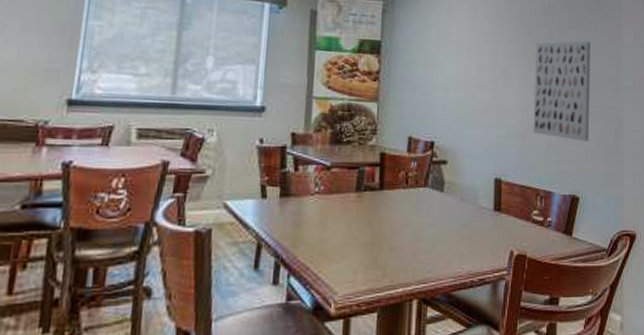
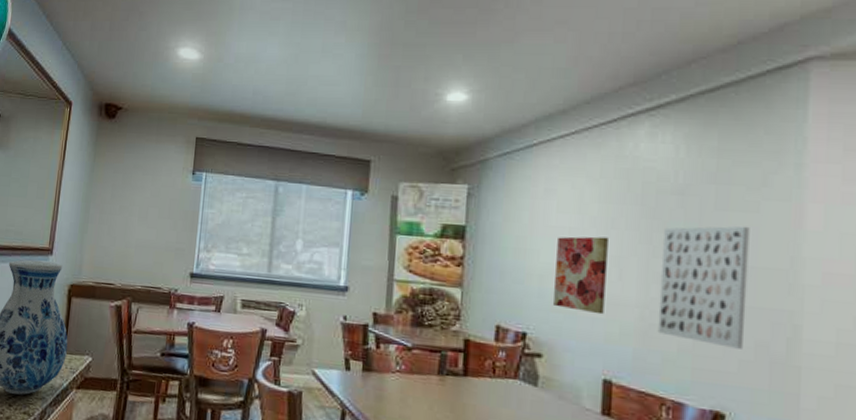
wall art: none [456,50,497,120] -> present [554,236,608,315]

